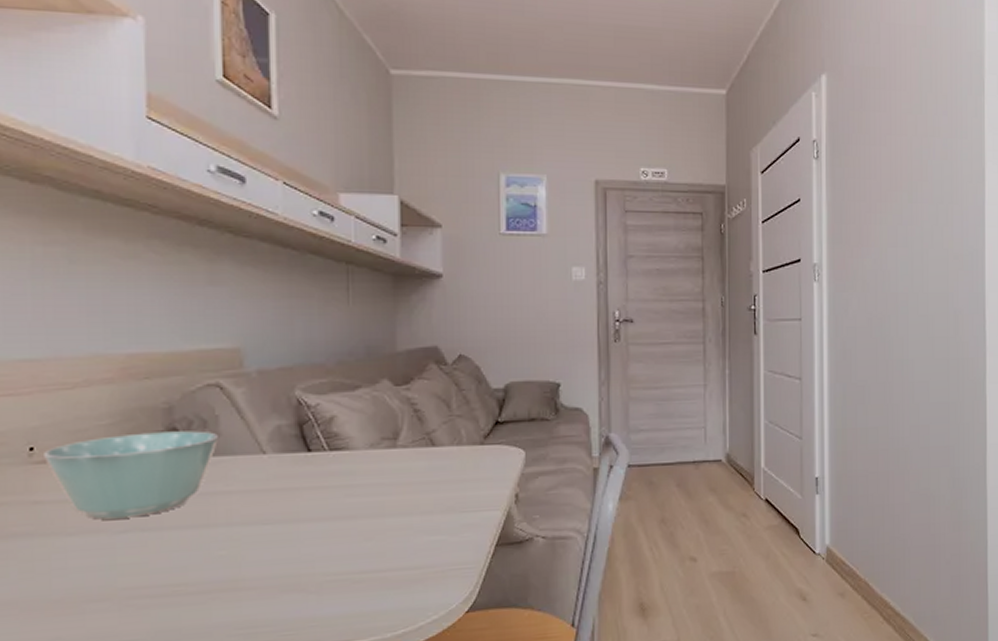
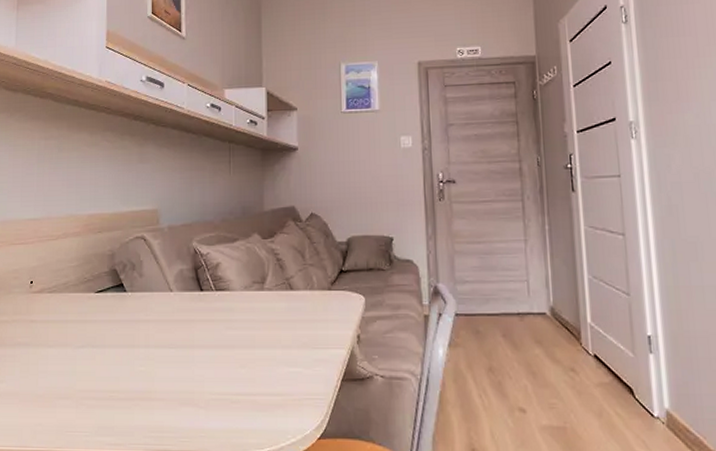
bowl: present [42,430,220,520] -> none [37,272,143,336]

